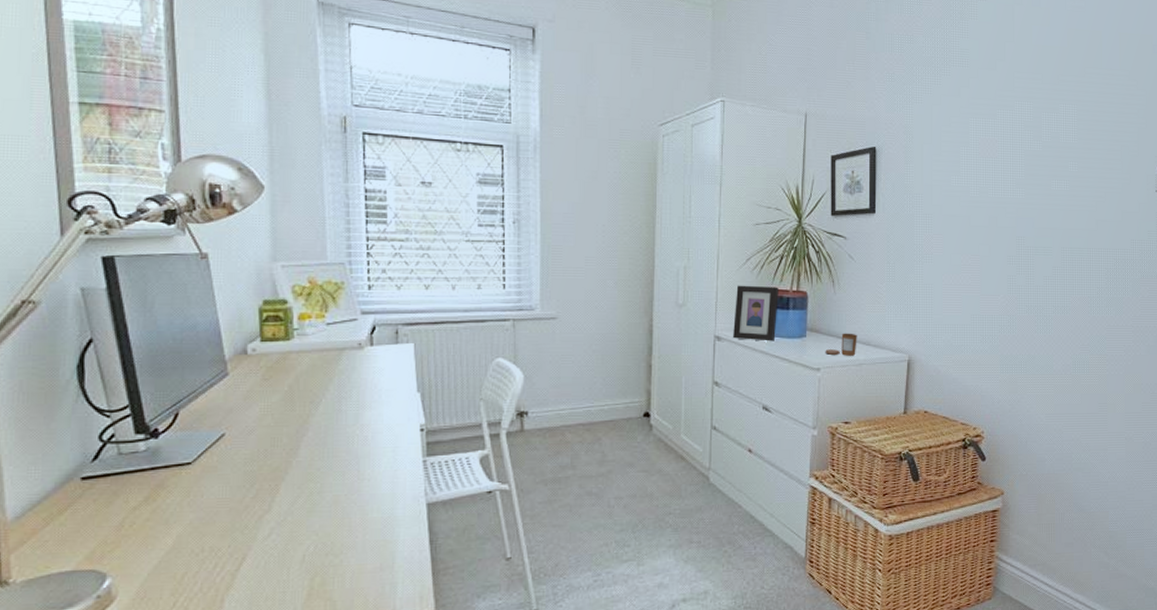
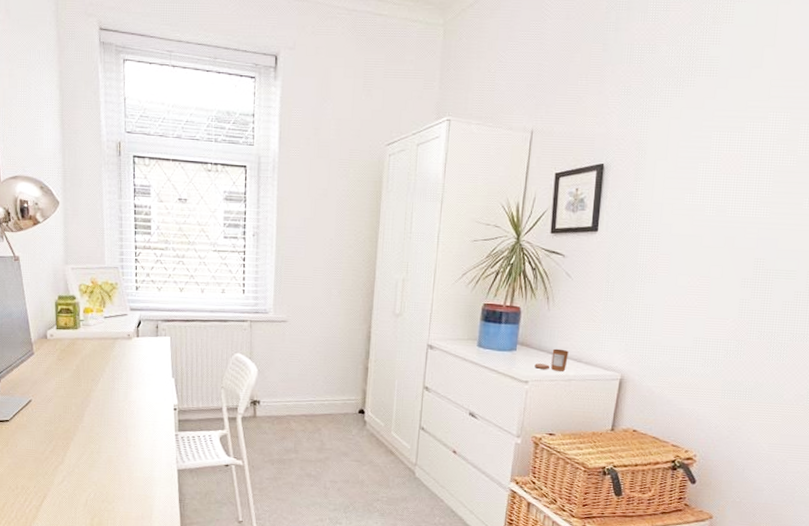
picture frame: present [733,285,779,341] -> none [445,298,492,353]

